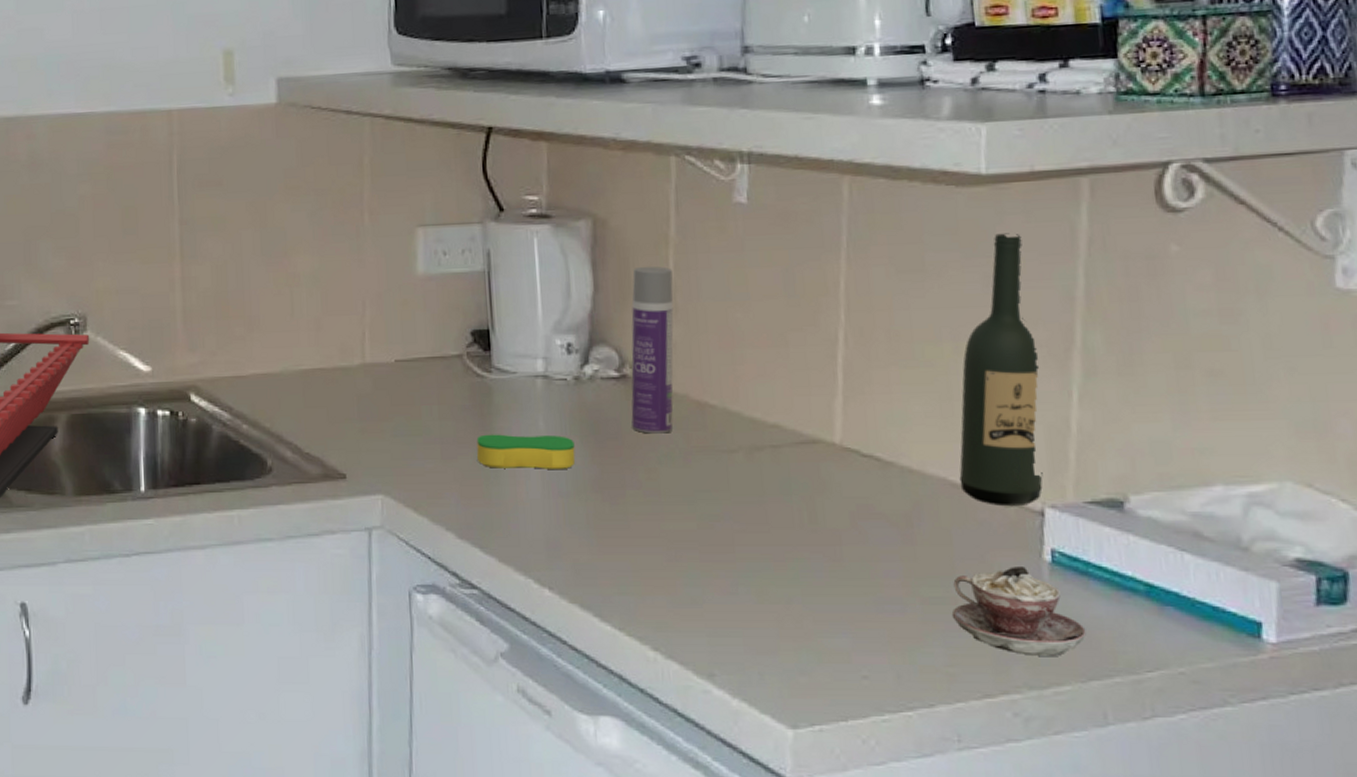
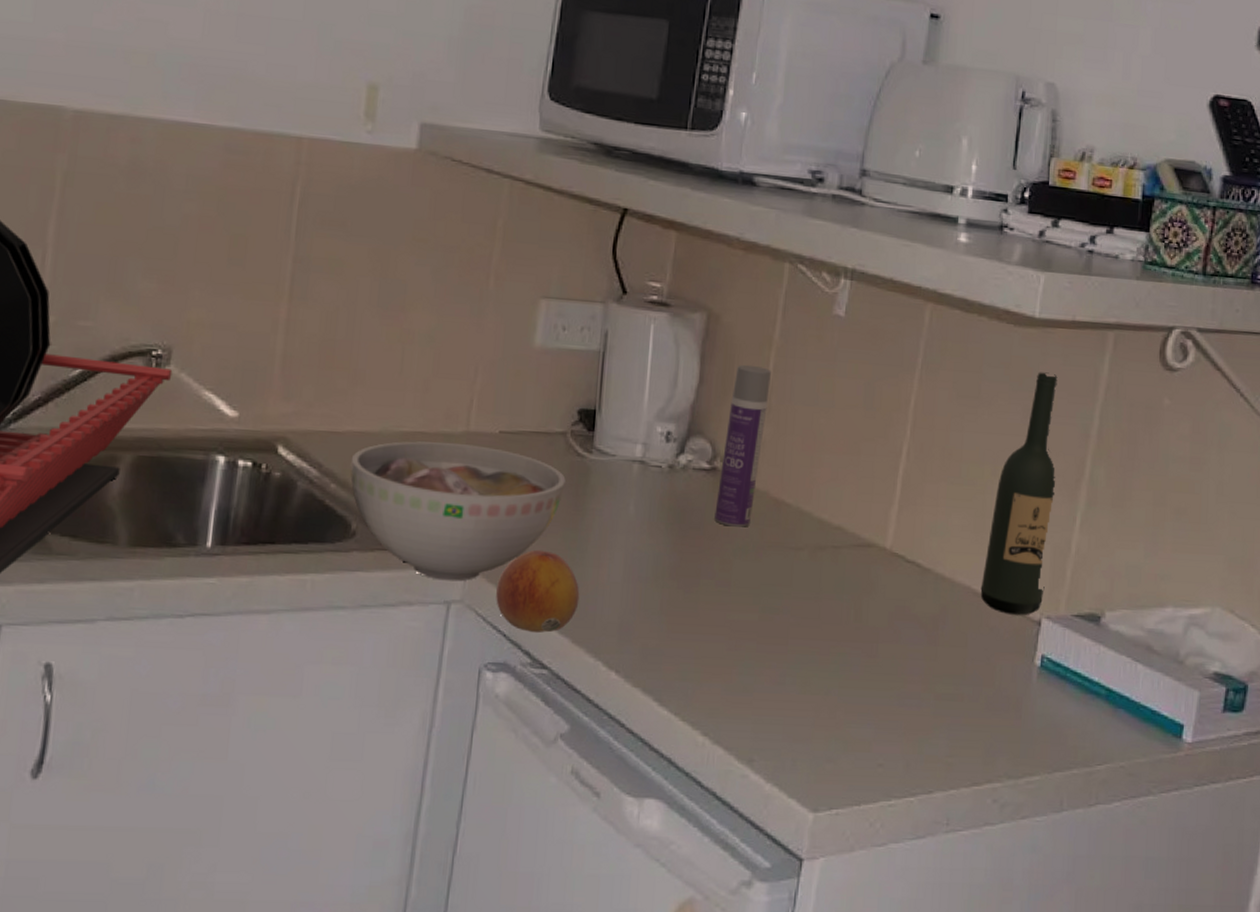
bowl: none [258,375,469,508] -> present [350,441,566,582]
fruit: none [415,472,500,554] -> present [496,549,580,634]
sponge: present [476,434,575,469] -> none [566,514,660,555]
teacup: present [951,567,1086,656] -> none [957,669,1058,750]

